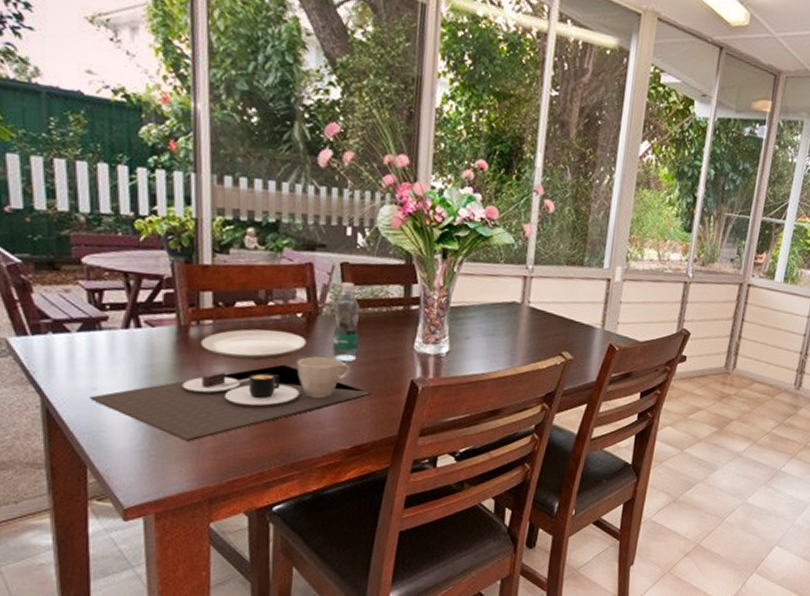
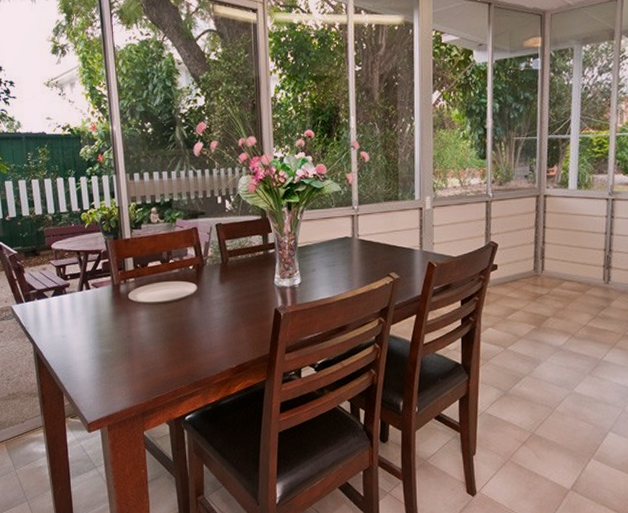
place setting: present [90,364,372,442] -> none [62,306,247,370]
cup: present [297,356,351,398] -> none [192,296,231,329]
bottle: present [332,282,361,361] -> none [214,238,235,299]

